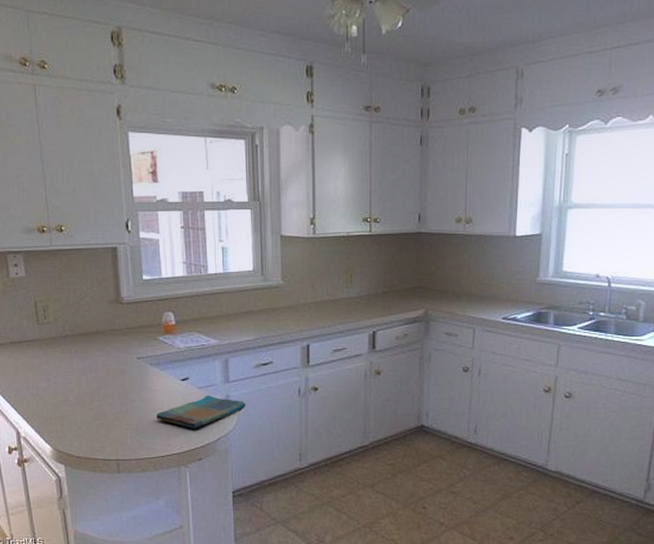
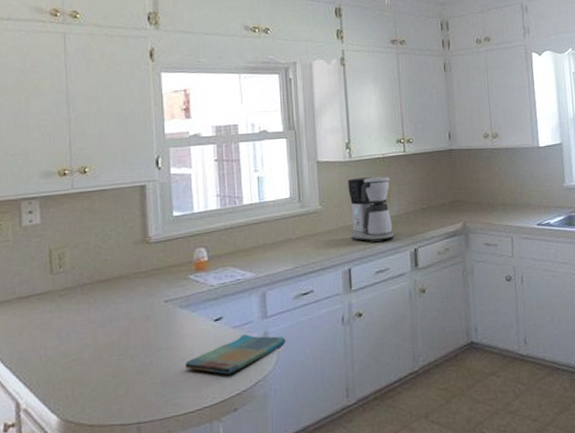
coffee maker: none [310,255,354,322] -> present [348,176,395,243]

